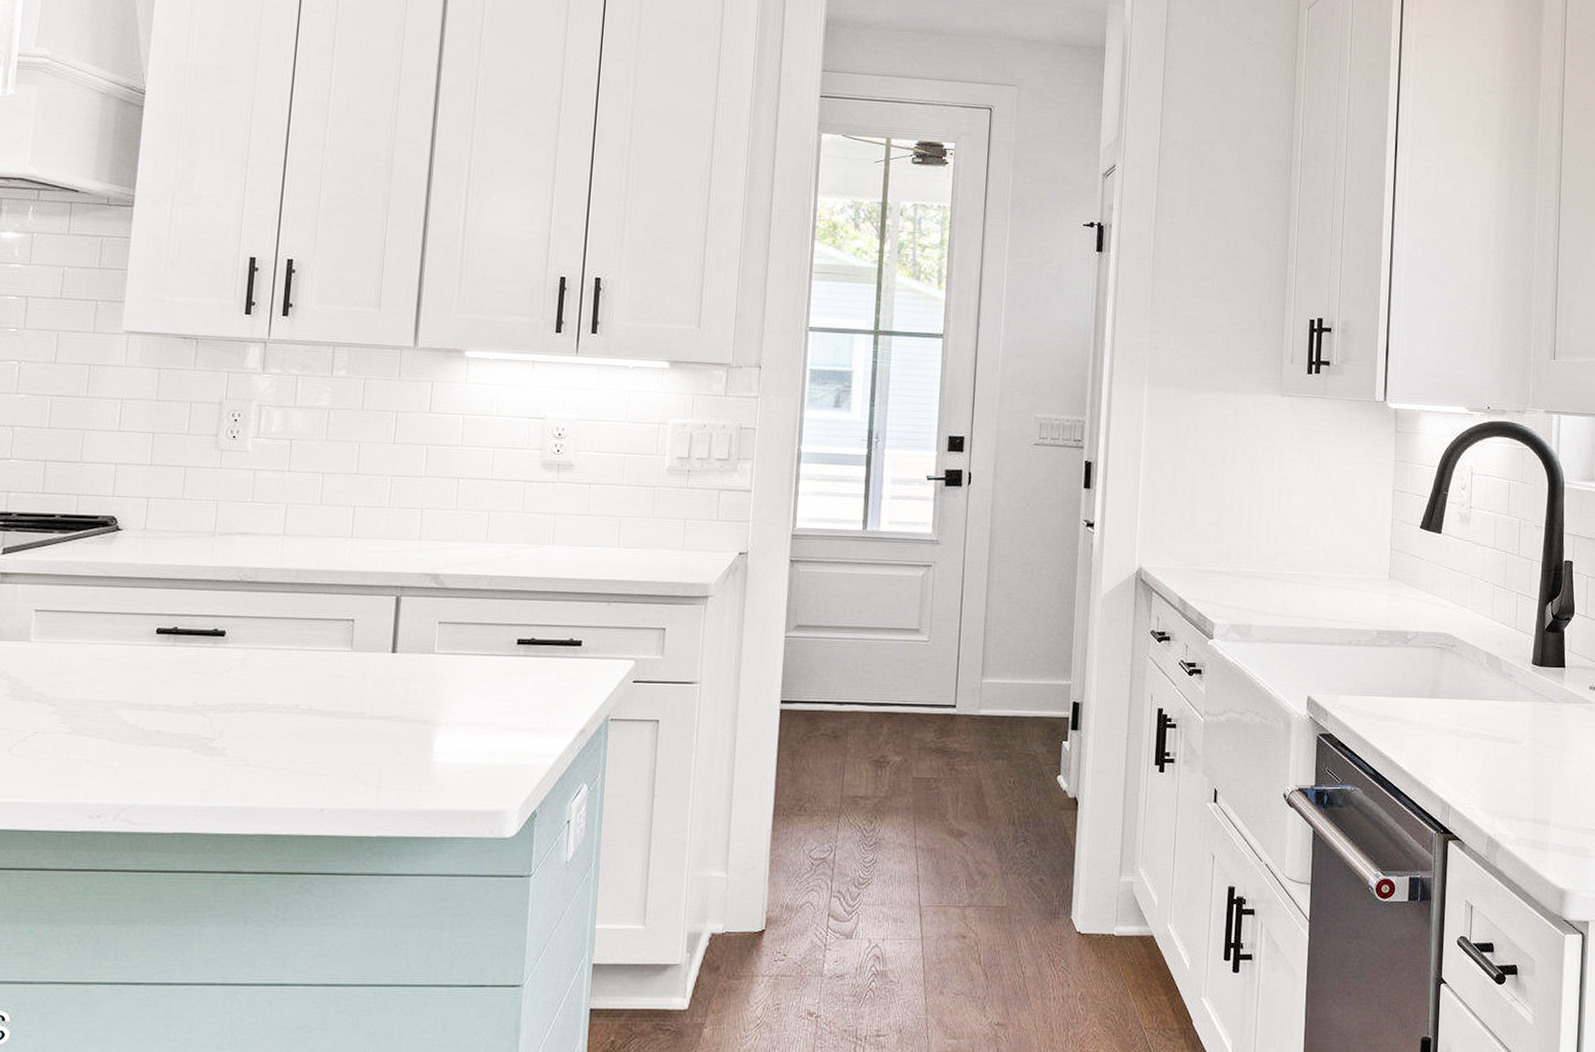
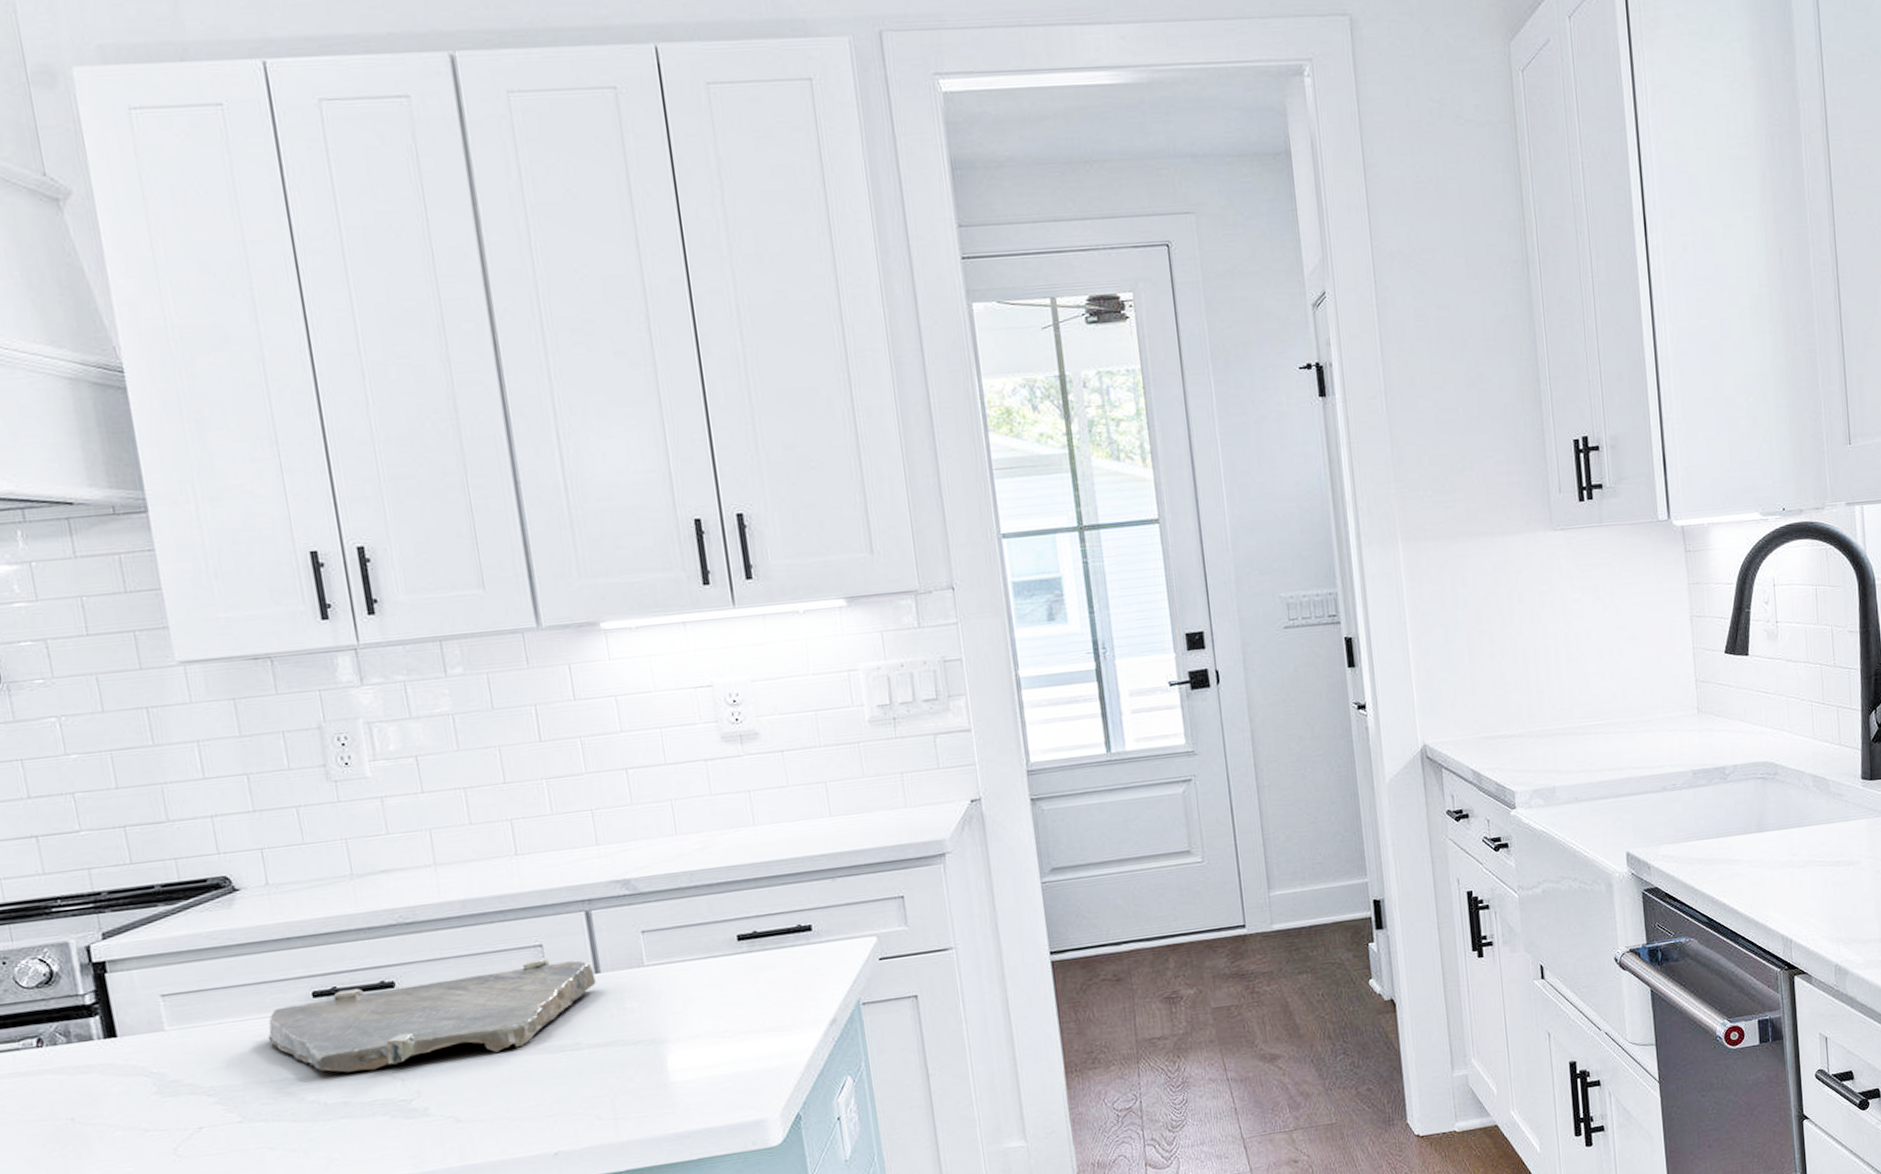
cutting board: none [111,631,392,709] -> present [268,957,596,1073]

